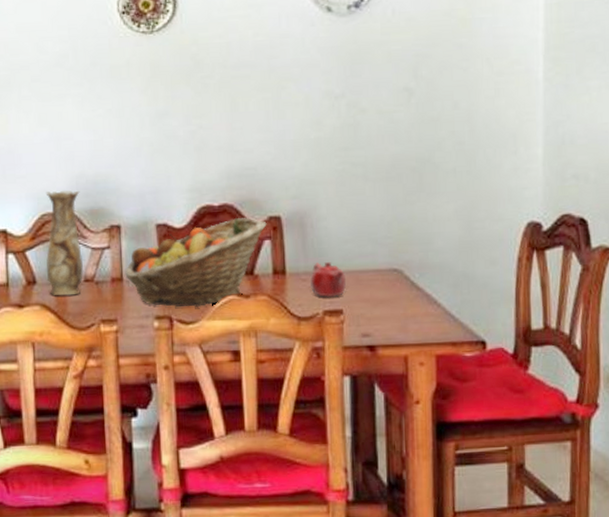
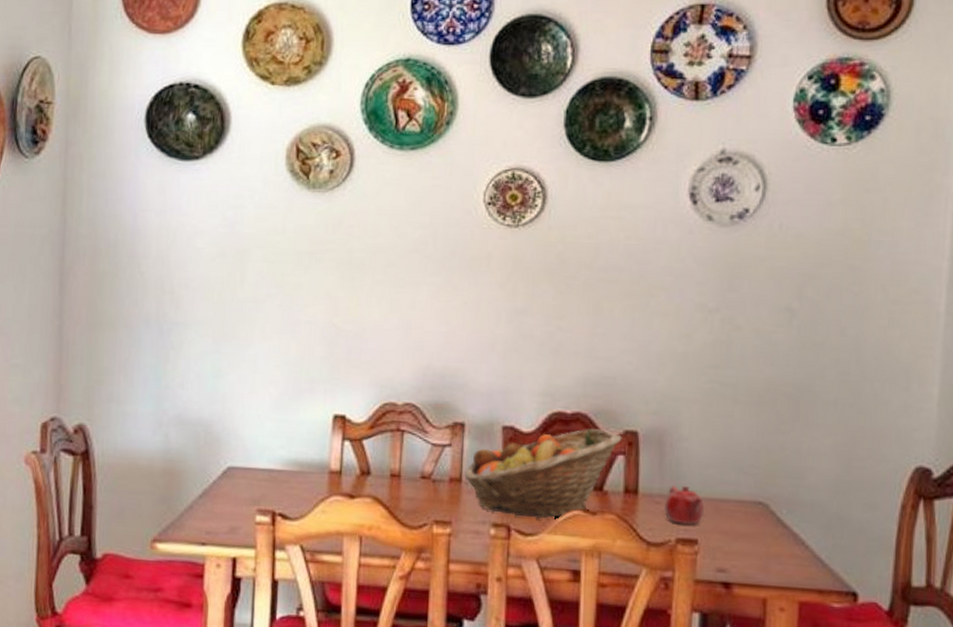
vase: present [45,190,84,296] -> none [382,380,426,491]

